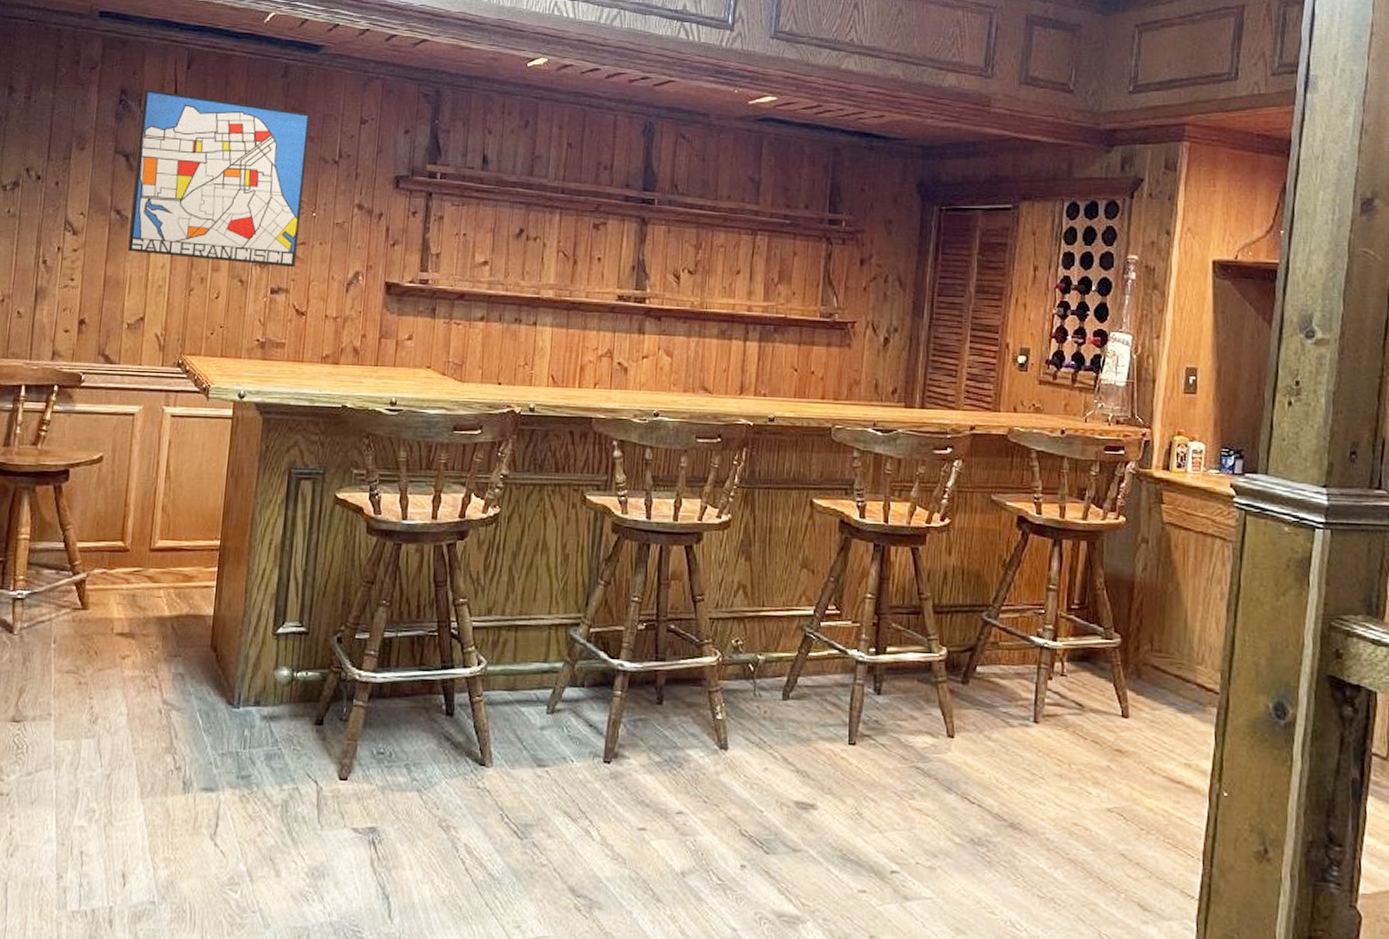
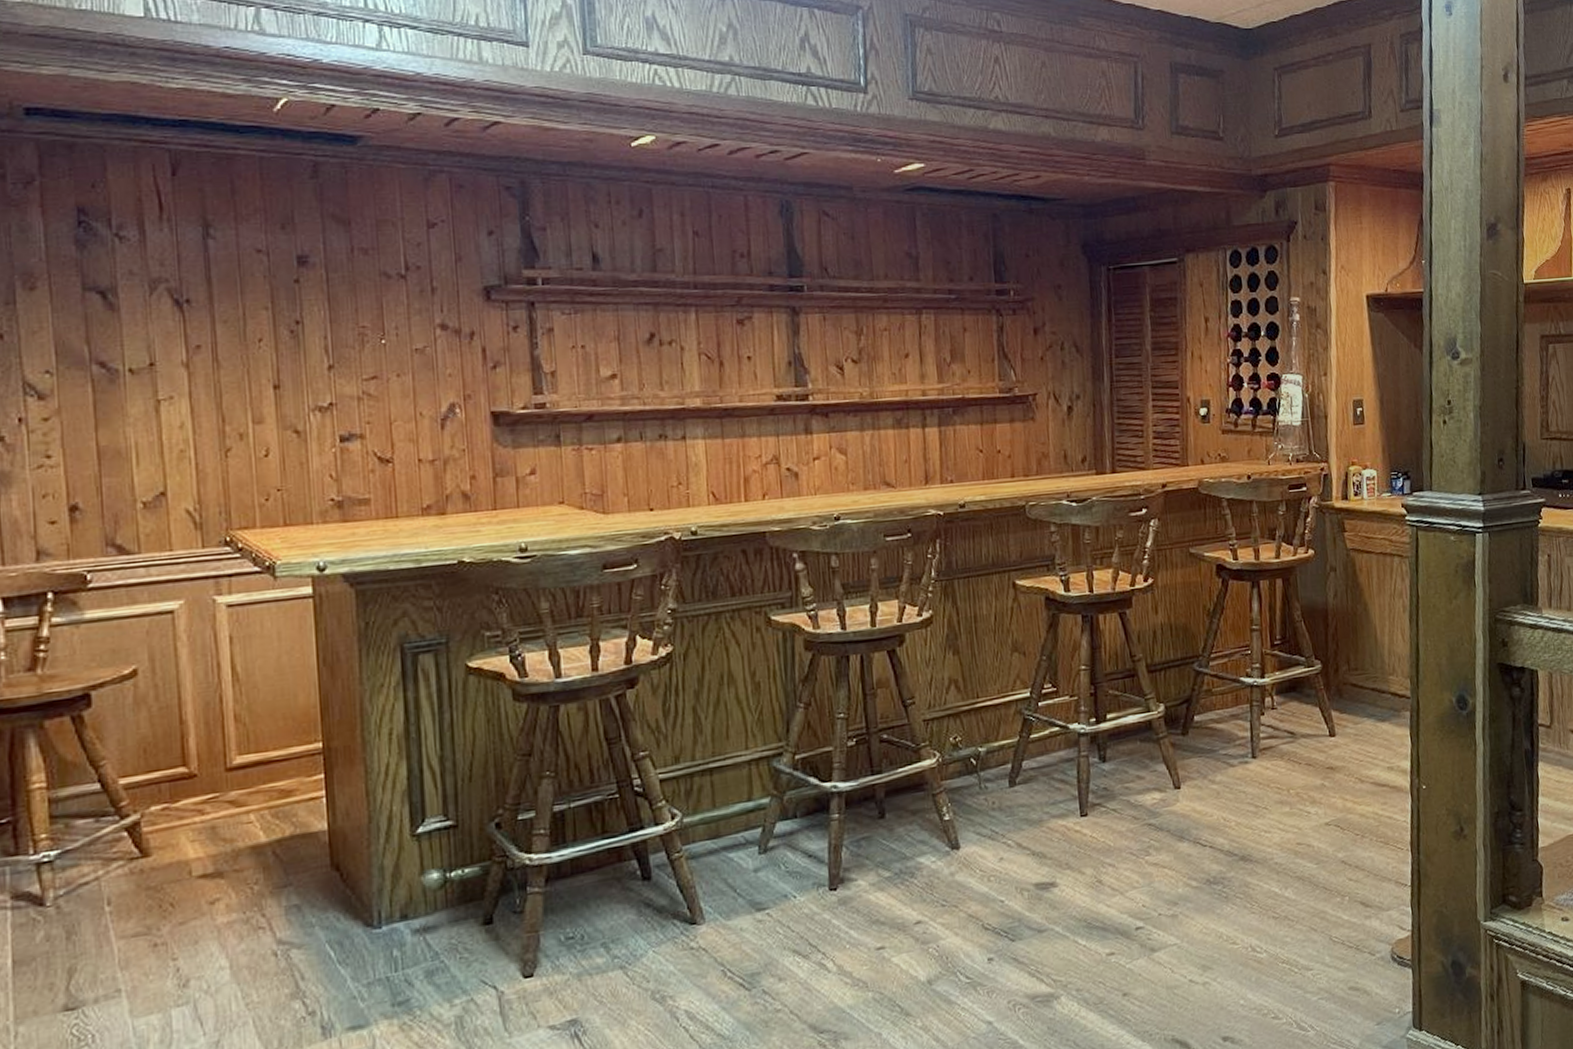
wall art: present [128,89,311,268] -> none [112,204,368,413]

